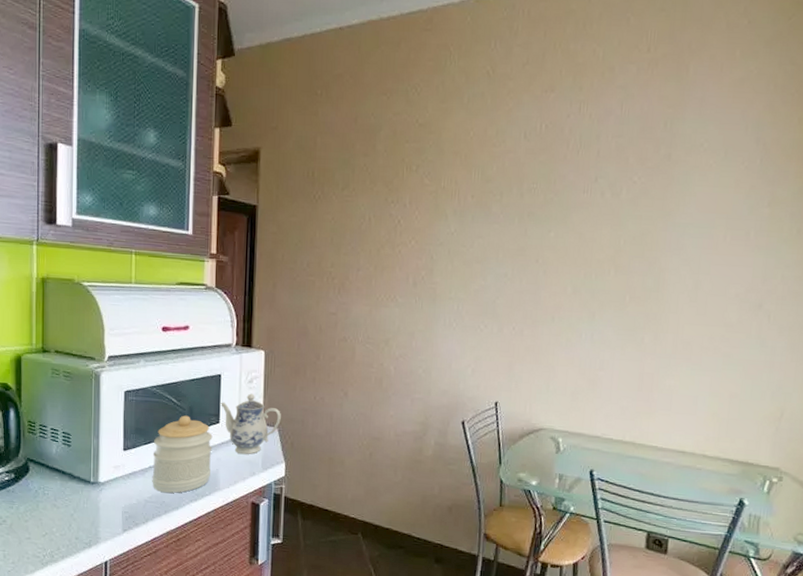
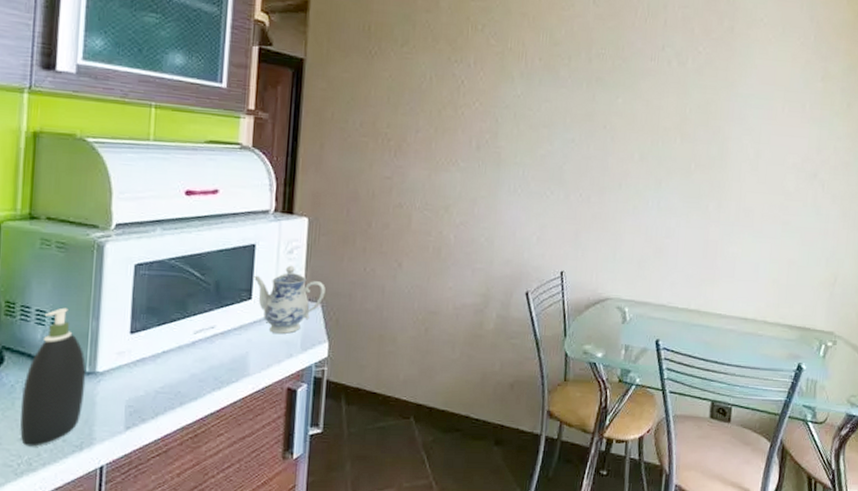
soap dispenser: none [43,427,91,542] -> present [20,307,86,447]
jar: present [152,415,213,493] -> none [165,291,243,381]

